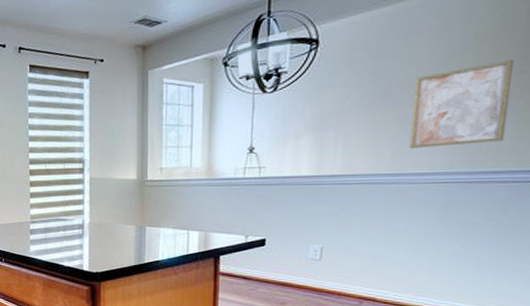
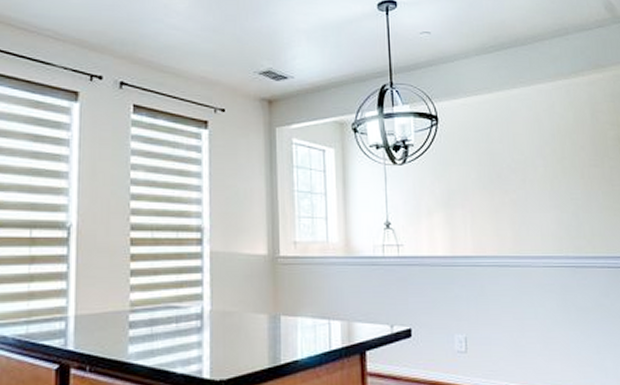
wall art: present [409,60,513,148] -> none [521,154,595,231]

